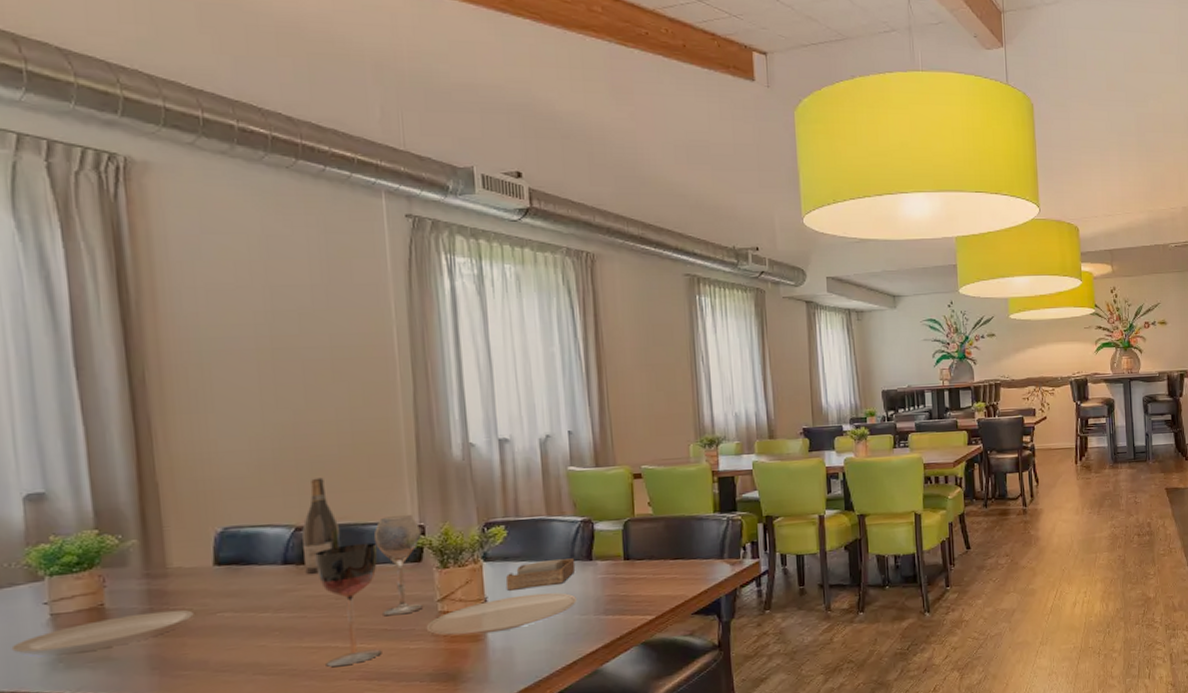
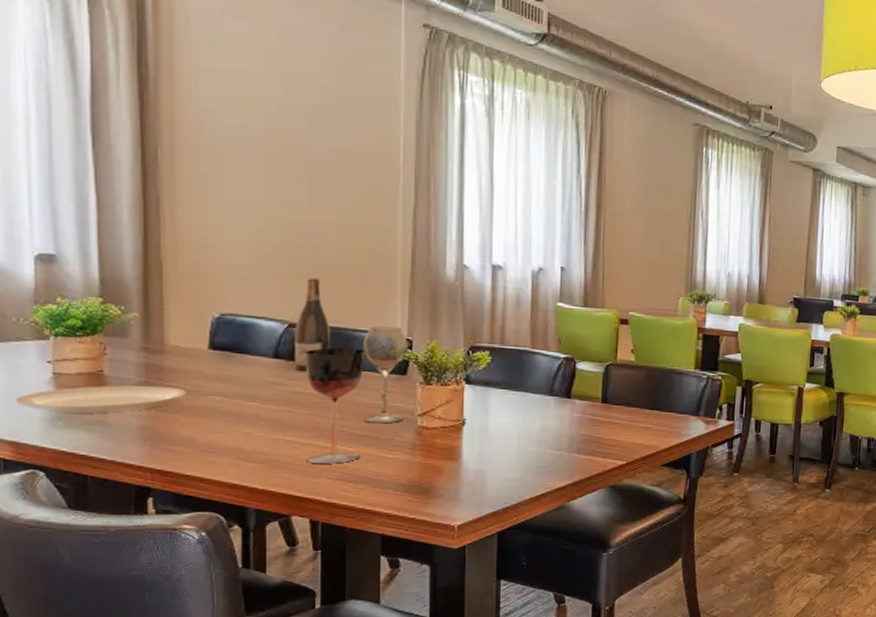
plate: present [426,592,577,637] -> none [404,421,551,455]
napkin holder: present [505,558,576,591] -> none [484,391,554,417]

